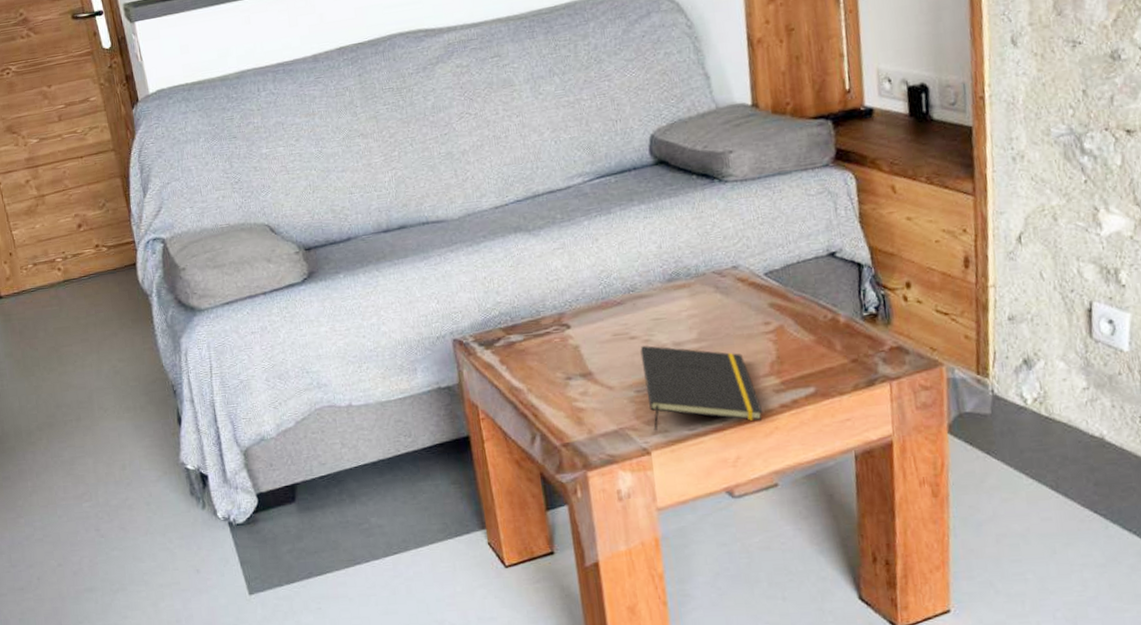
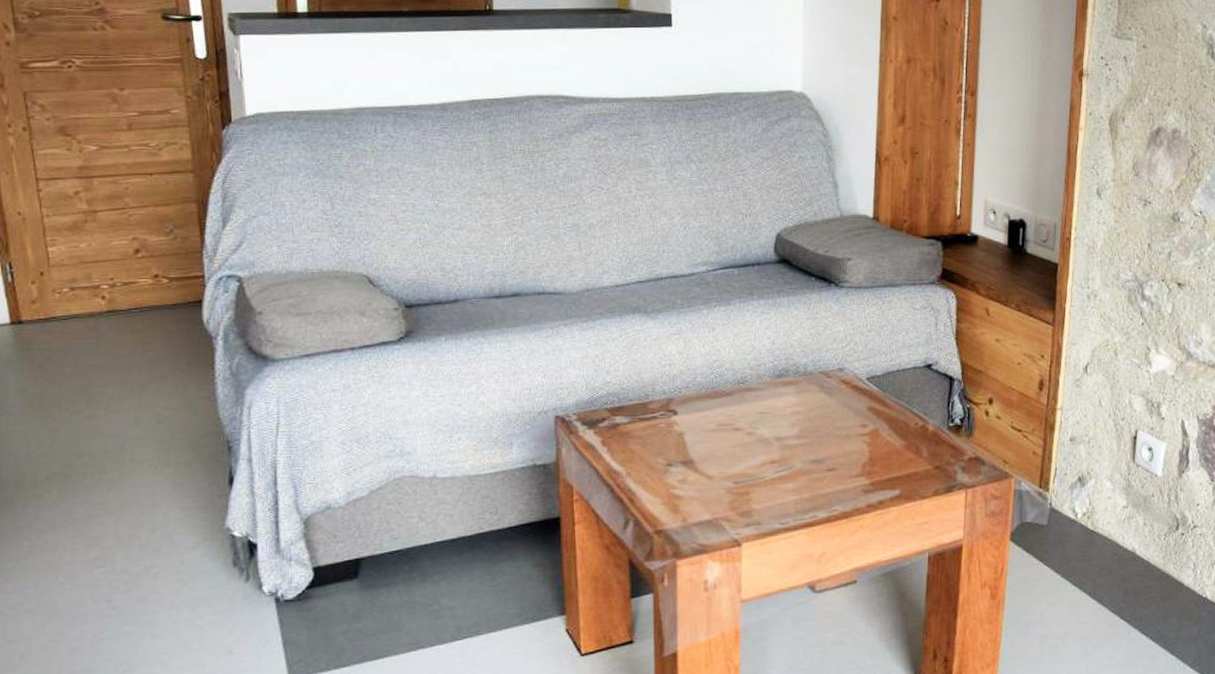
notepad: present [640,345,763,431] -> none [743,437,851,523]

